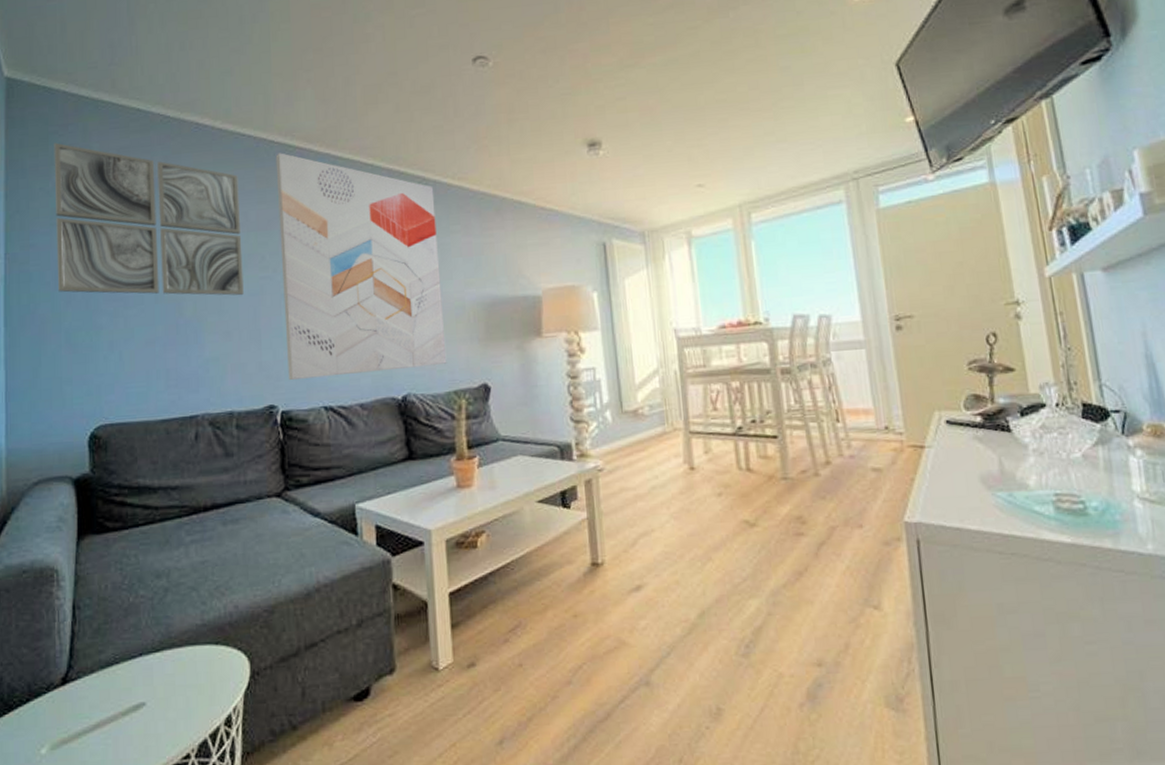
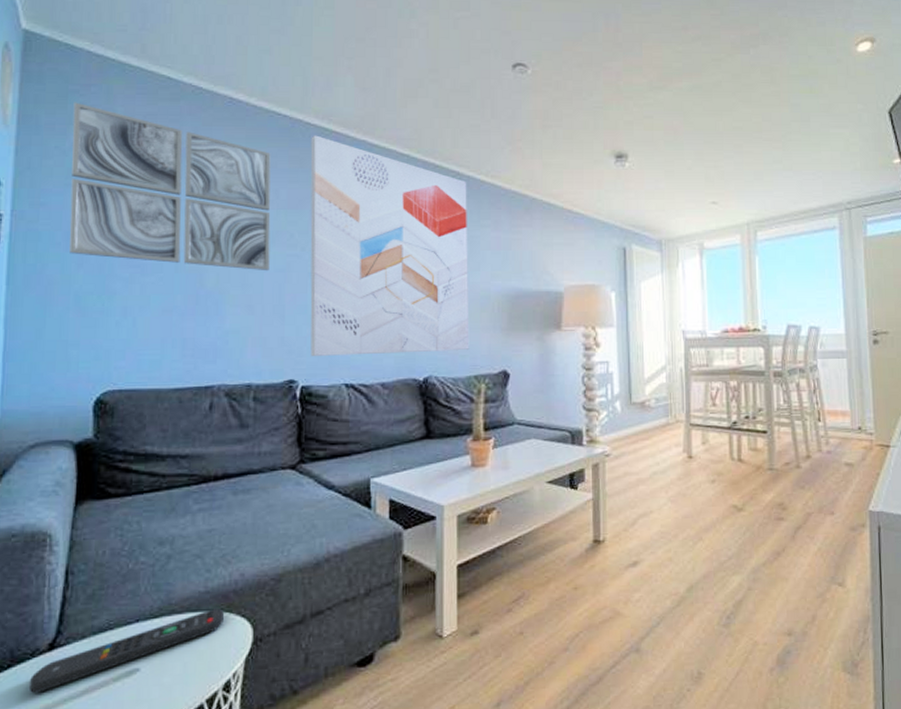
remote control: none [47,641,221,727] -> present [30,608,224,693]

